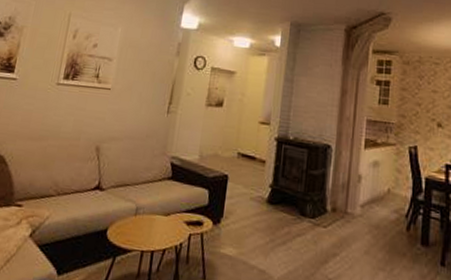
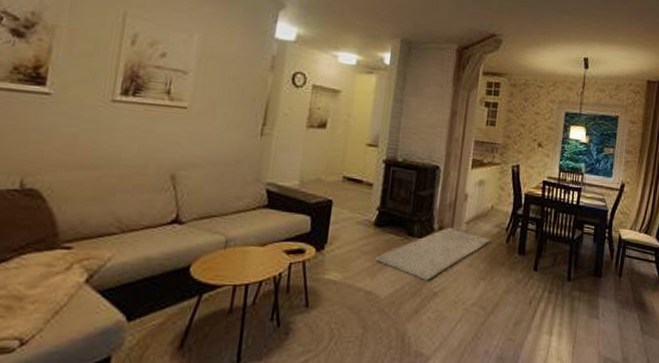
rug: none [269,209,388,266] -> present [376,227,490,281]

